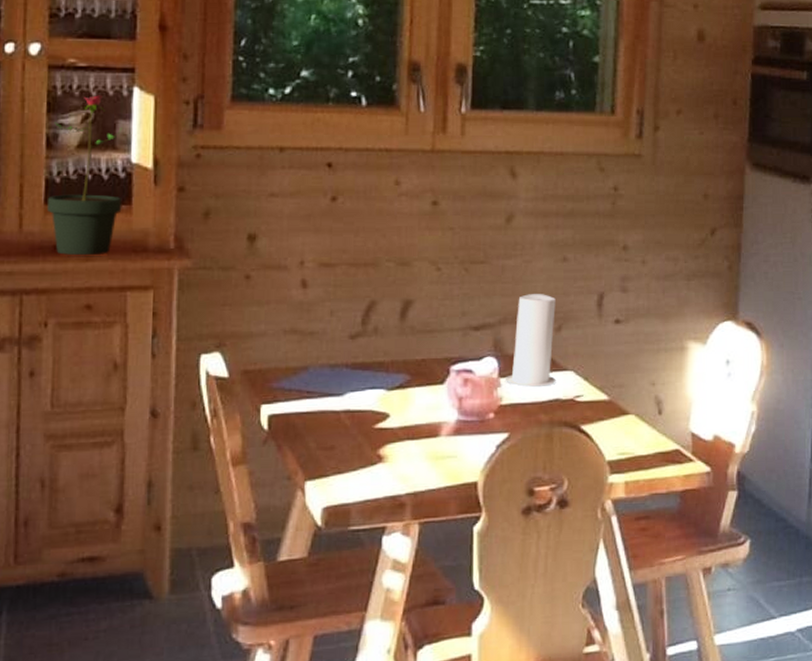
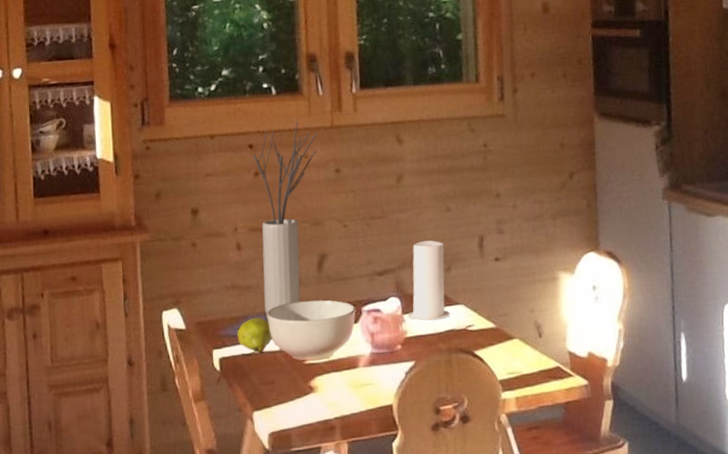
potted flower: present [48,95,123,256] -> none [36,105,93,238]
fruit: none [293,369,337,415] -> present [237,317,272,357]
vase: none [329,140,414,378] -> present [252,121,317,324]
bowl: none [332,353,444,425] -> present [266,299,357,361]

